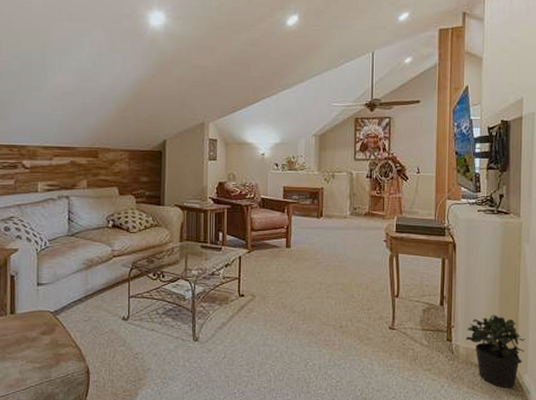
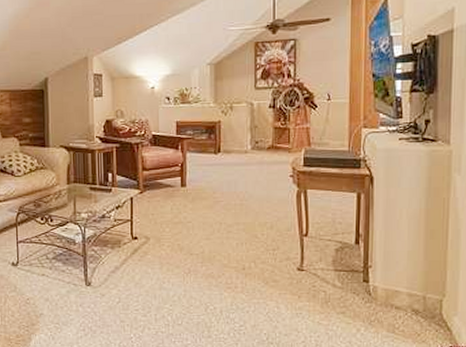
potted plant: present [465,315,526,387] -> none [385,253,456,331]

